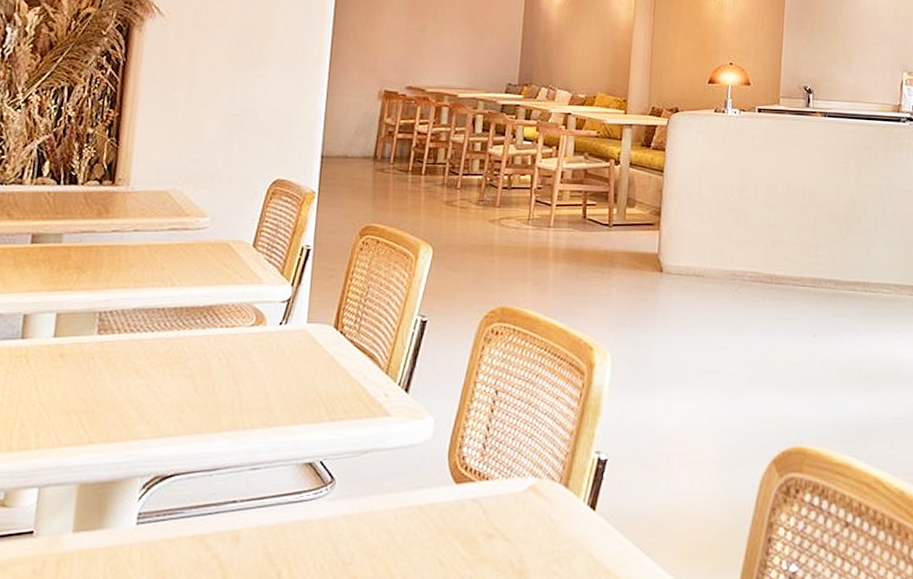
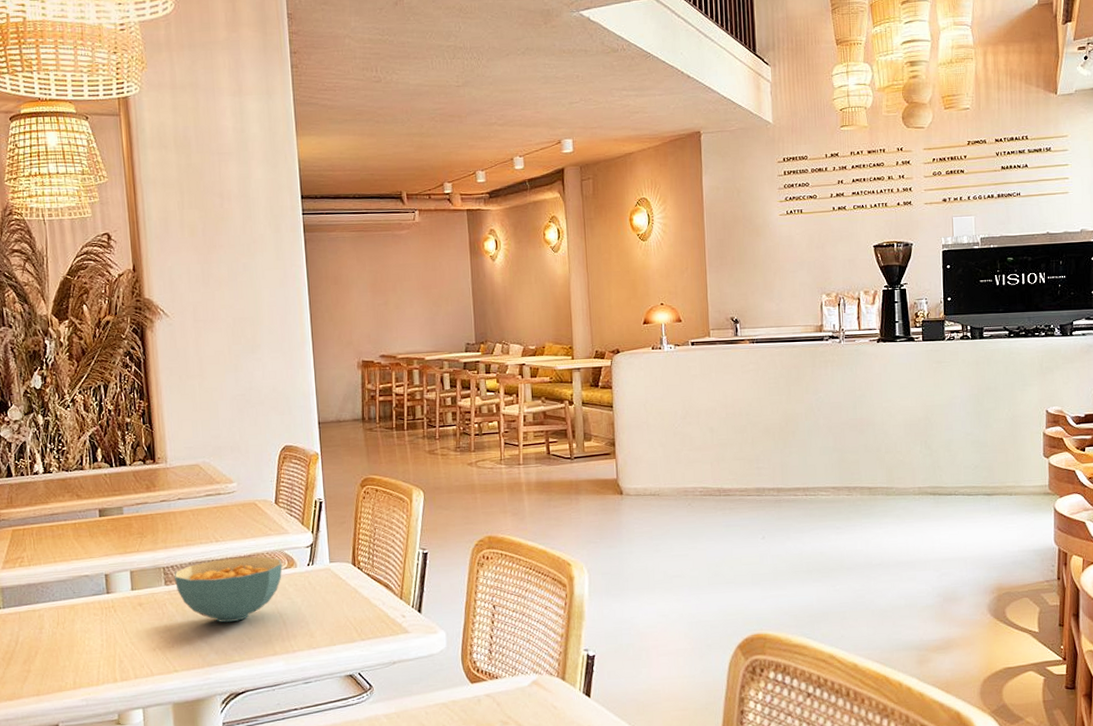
cereal bowl: none [110,307,249,387] -> present [174,556,283,623]

